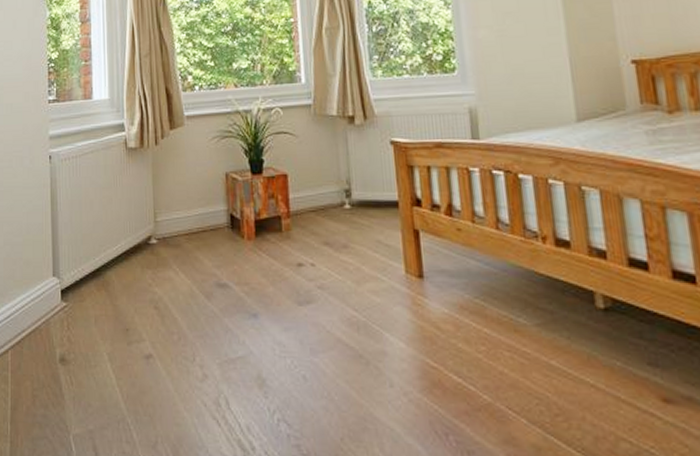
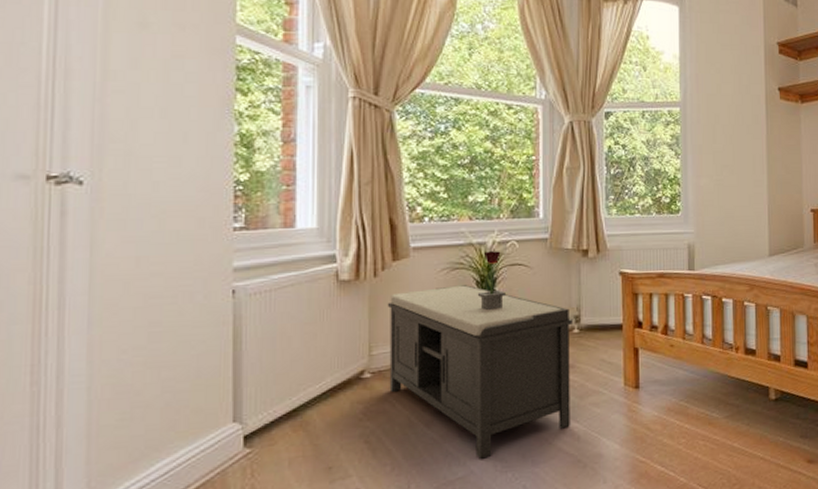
bench: none [167,154,348,339] -> present [387,285,572,459]
potted flower: none [246,119,274,181] -> present [477,251,507,311]

